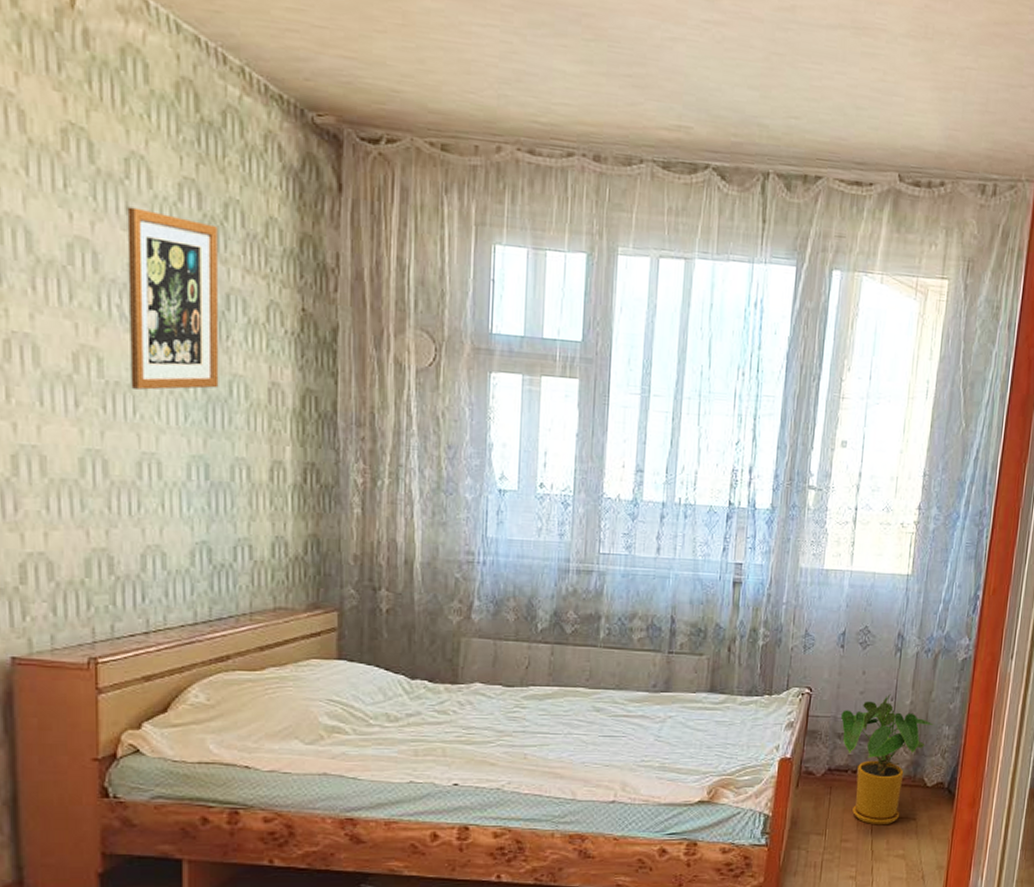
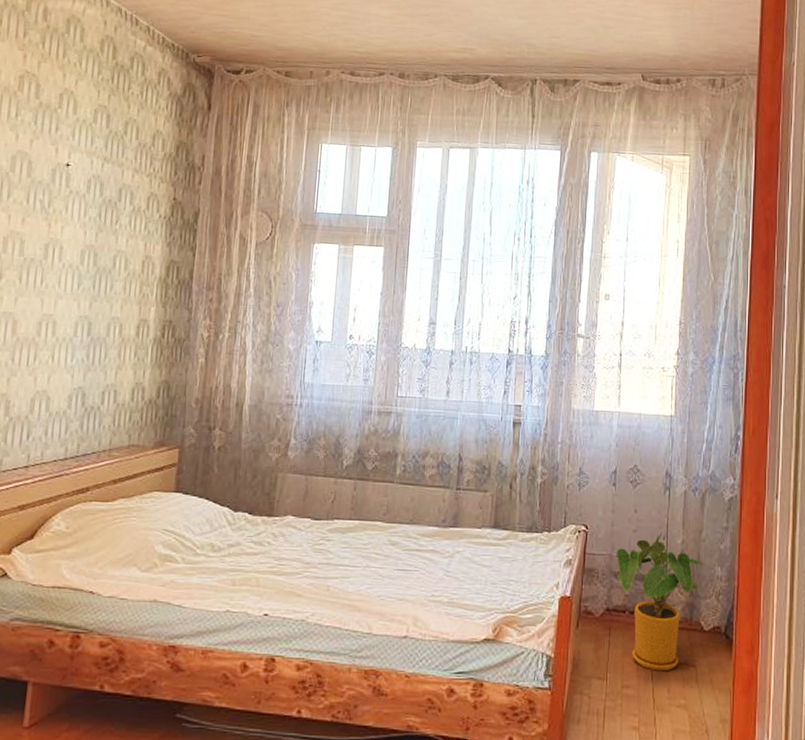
wall art: present [127,206,219,390] -> none [41,128,119,265]

